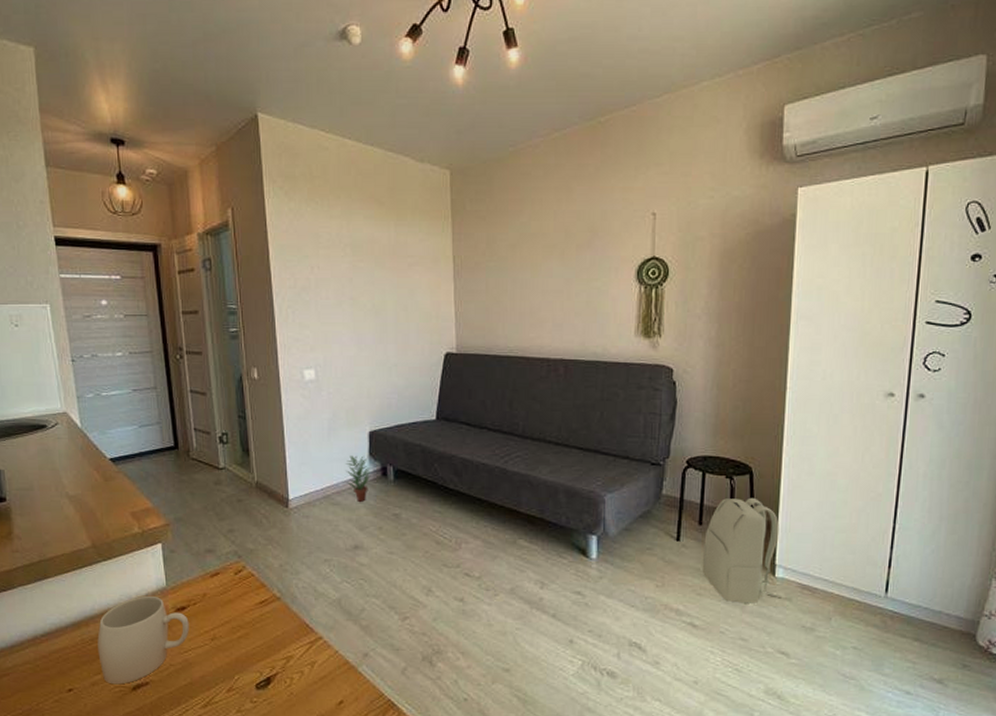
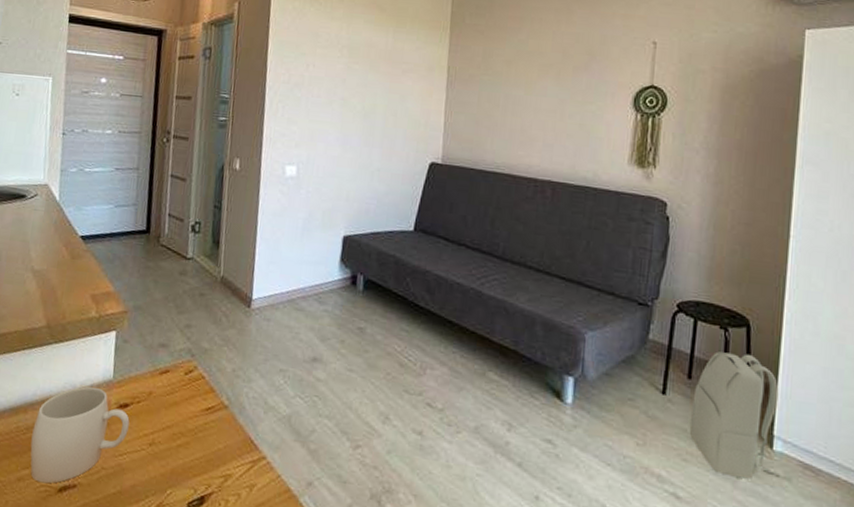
potted plant: present [345,455,371,502] -> none [313,259,341,311]

